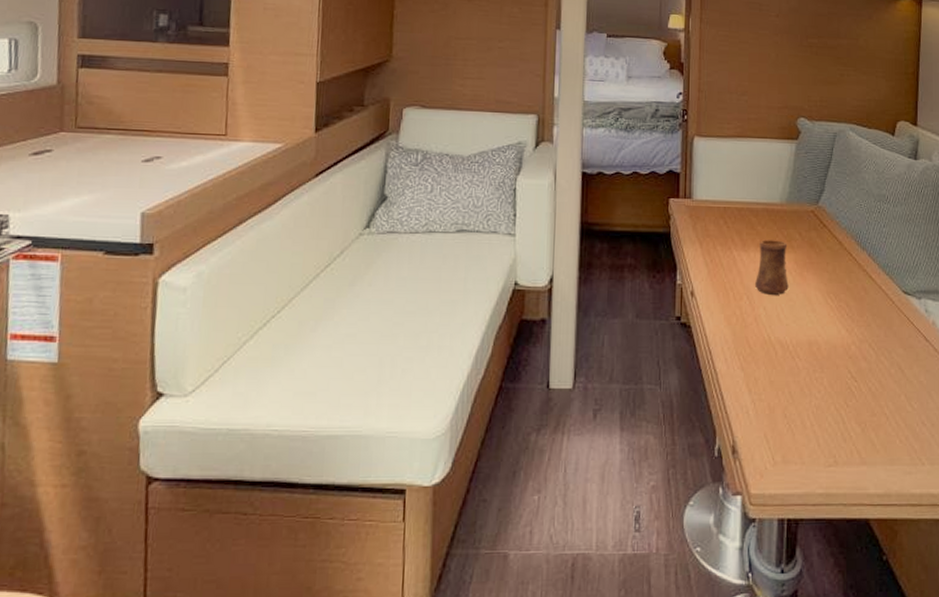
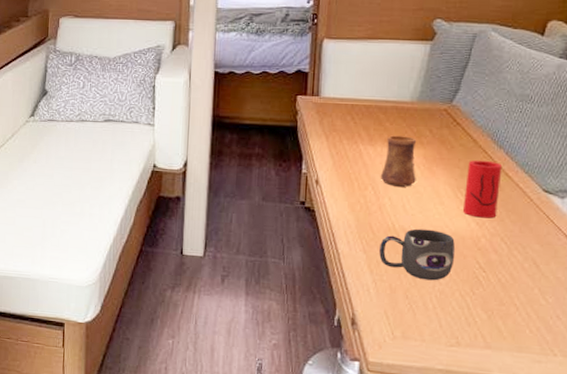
mug: none [757,339,829,396] -> present [379,228,456,281]
cup: none [834,263,866,324] -> present [463,160,503,218]

